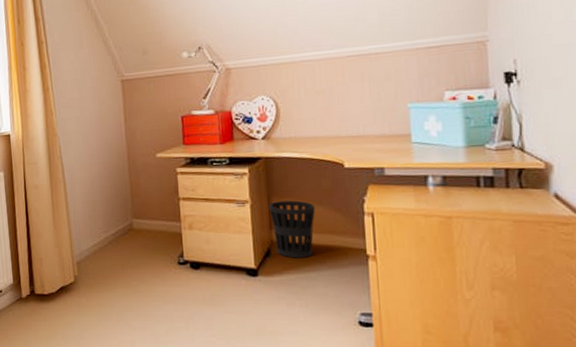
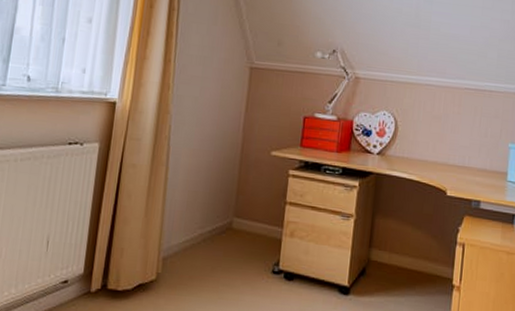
wastebasket: present [268,200,315,258] -> none [371,219,414,281]

